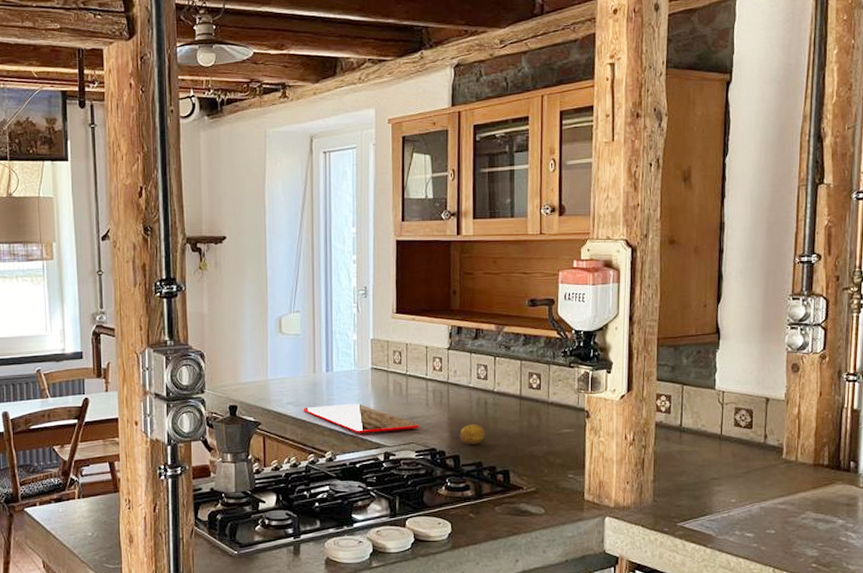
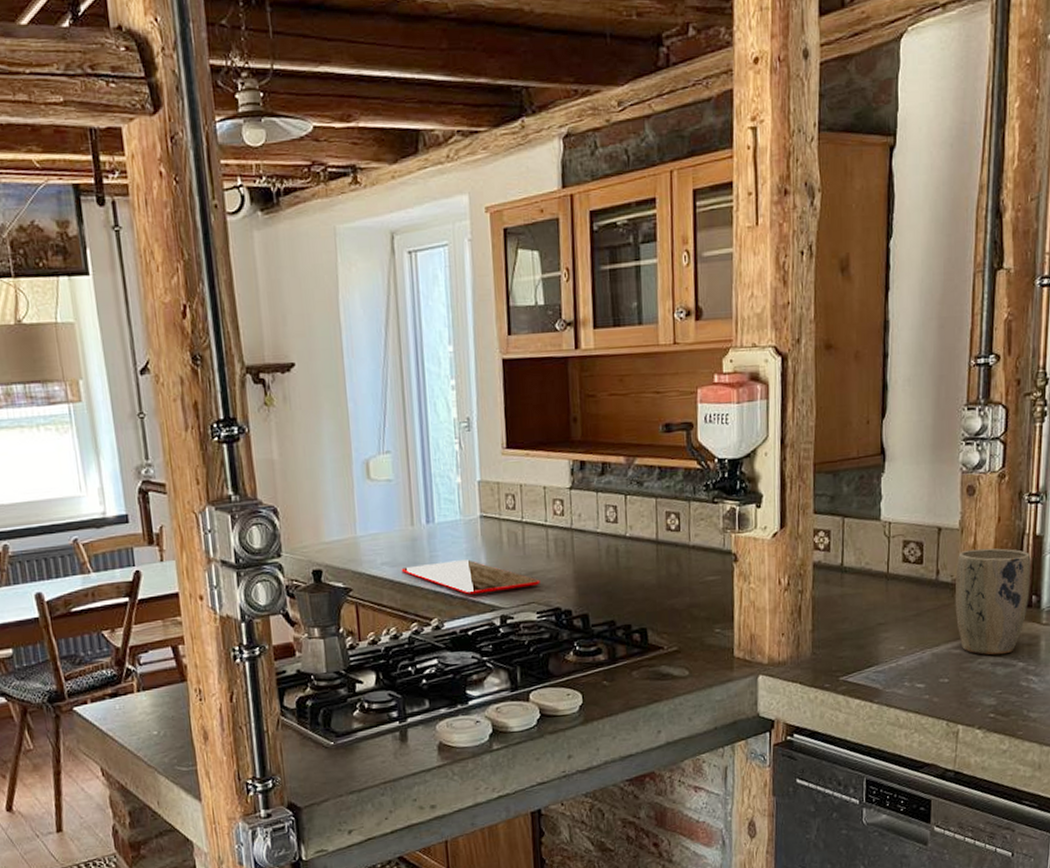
fruit: present [460,424,486,445] -> none [588,576,618,601]
plant pot: none [781,418,849,512] -> present [955,548,1031,655]

